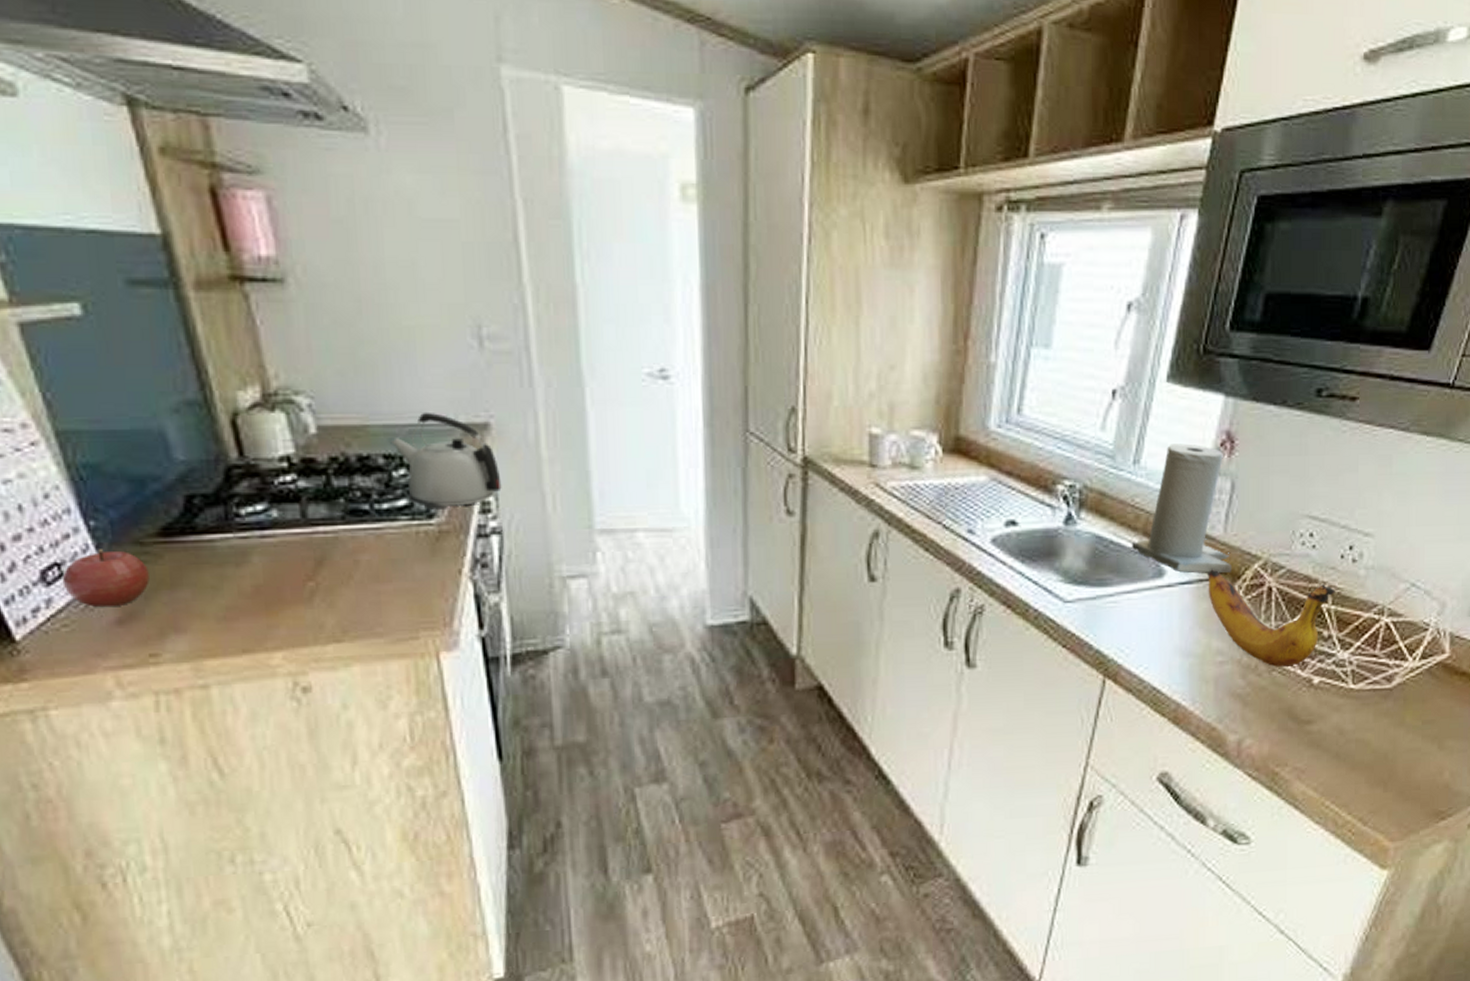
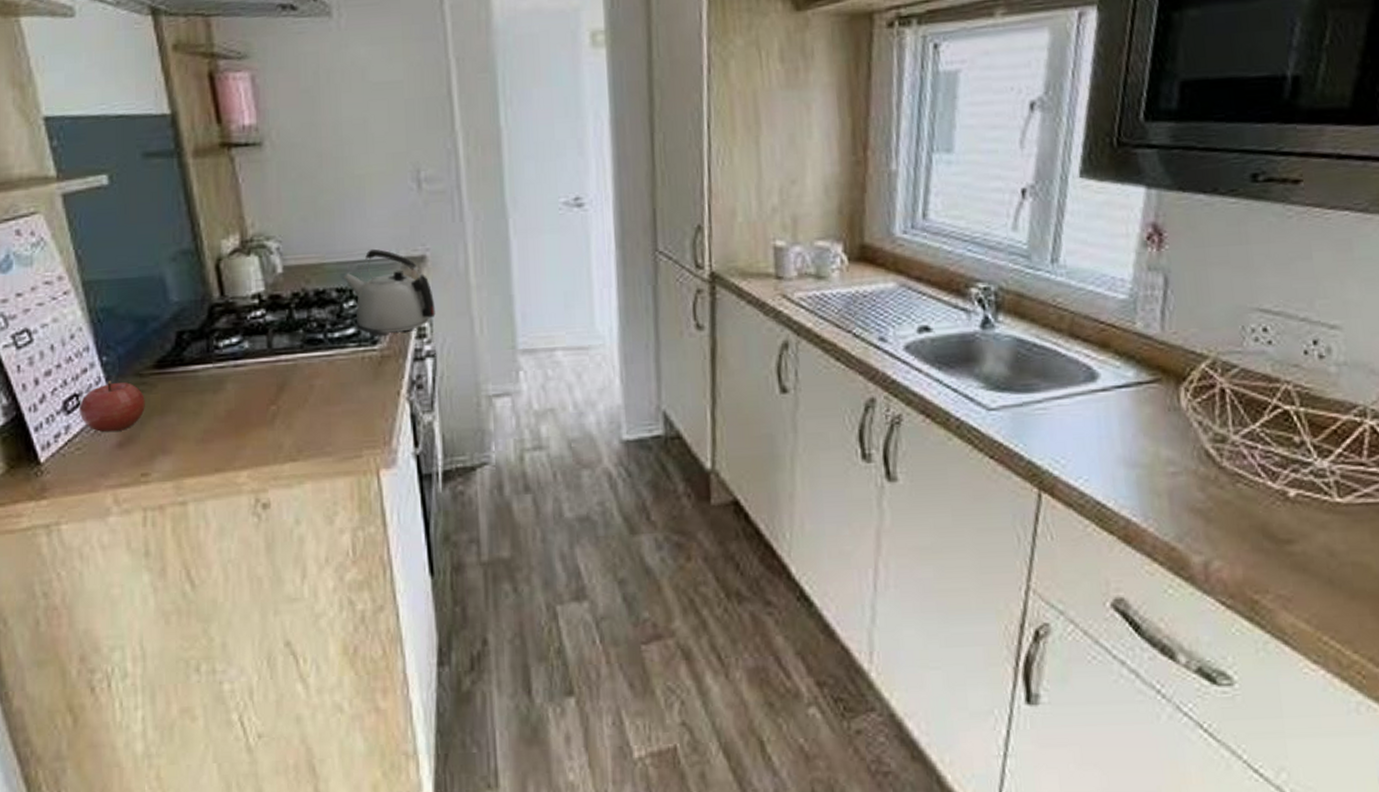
paper towel: present [1131,443,1232,574] -> none [1056,239,1175,375]
banana: present [1206,569,1335,668] -> none [1146,370,1303,479]

